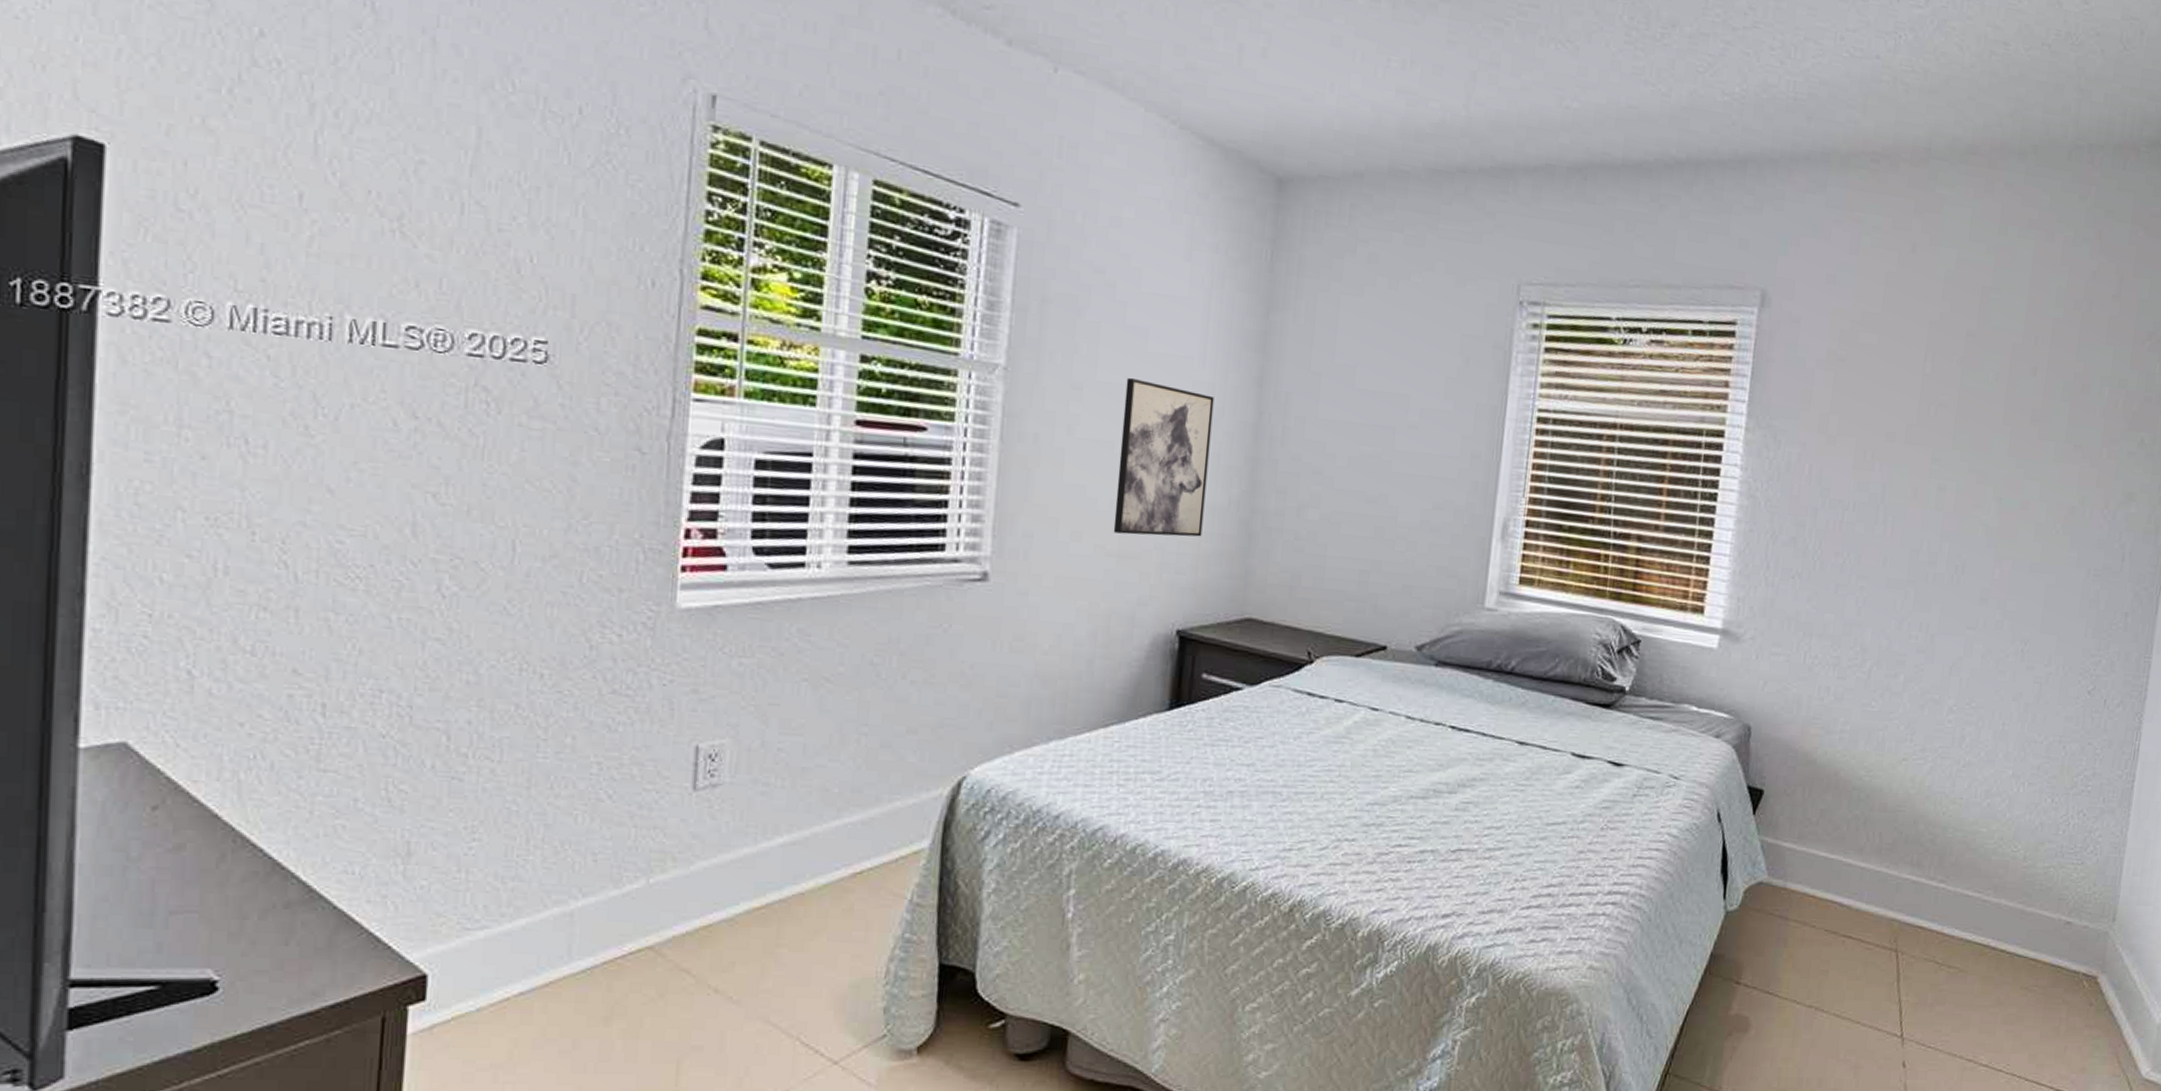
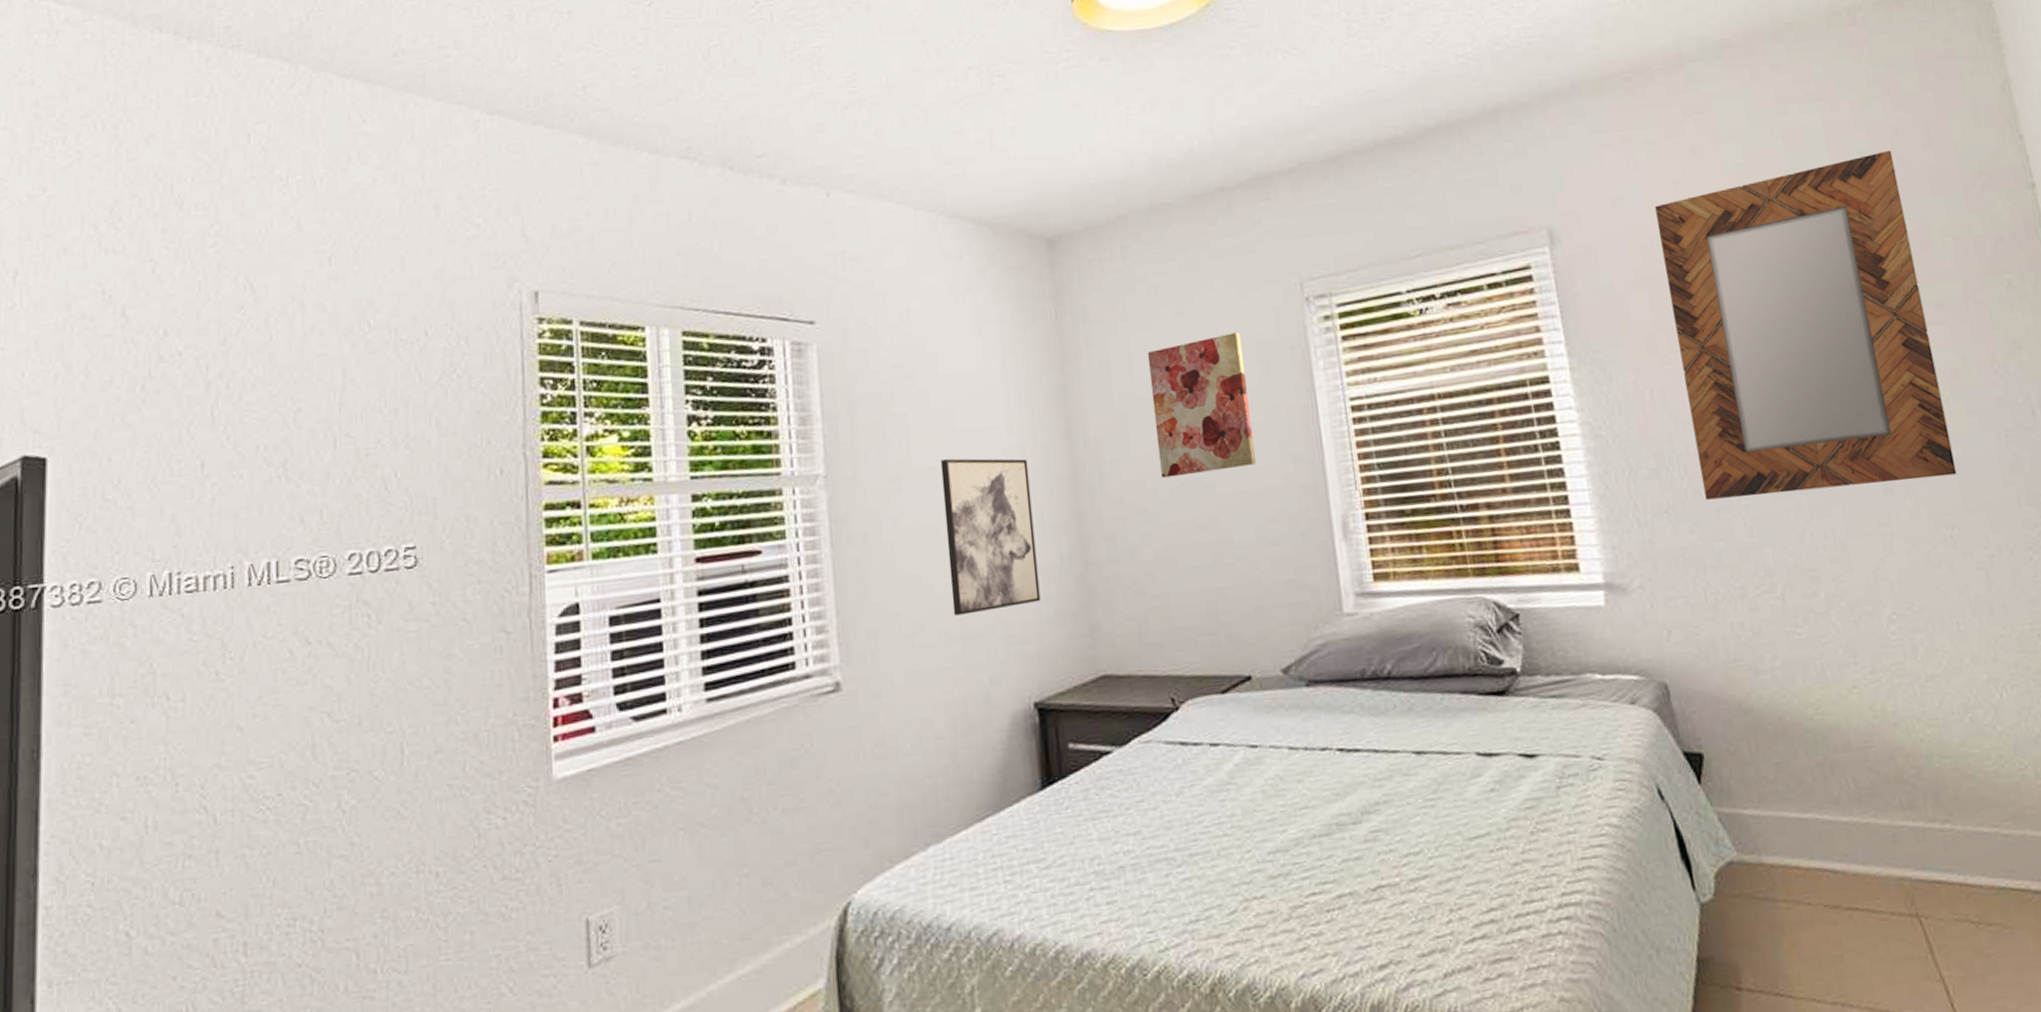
wall art: none [1342,317,1449,453] -> present [1147,332,1257,478]
home mirror: none [1830,292,2085,599] -> present [1655,150,1957,500]

